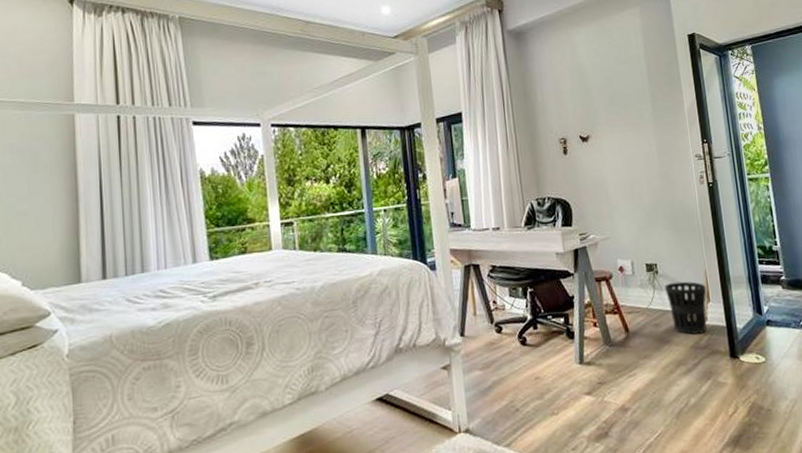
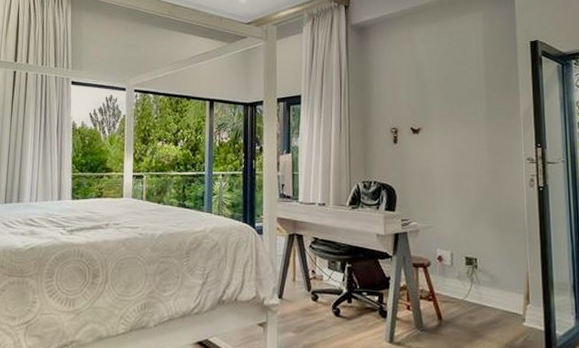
wastebasket: present [665,281,707,335] -> none [483,279,527,334]

